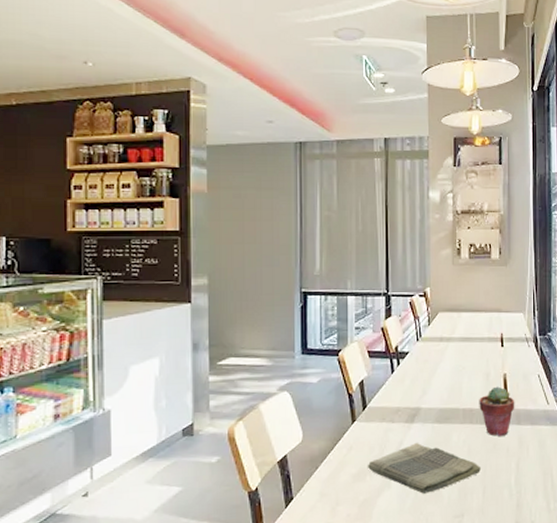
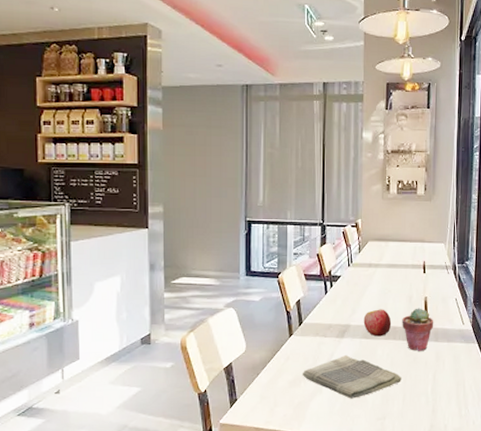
apple: none [435,388,468,421] -> present [363,309,392,337]

